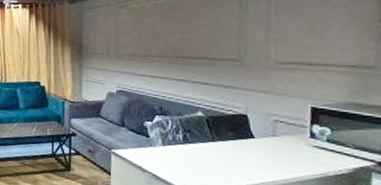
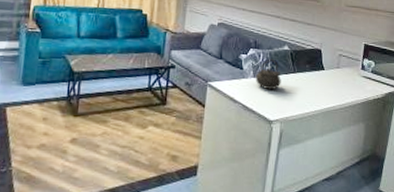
kettle: none [164,126,198,160] -> present [255,58,281,90]

